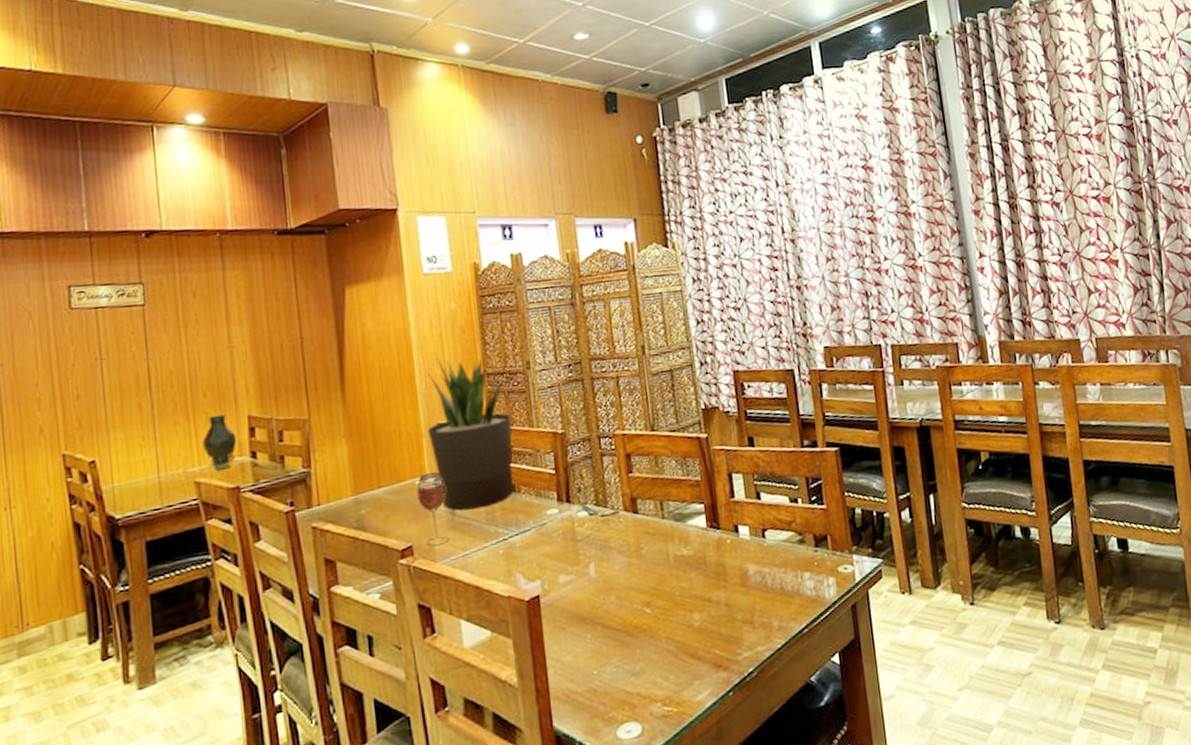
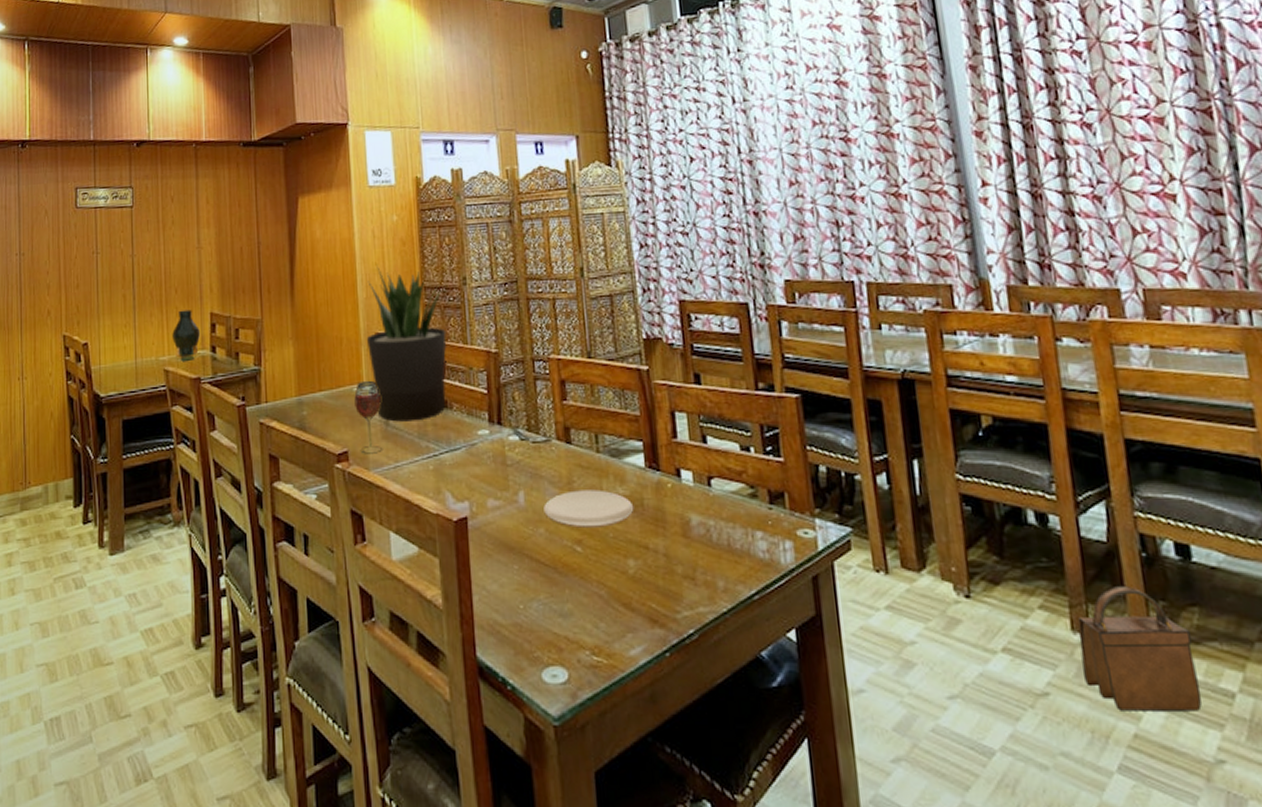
plate: none [614,553,698,592] -> present [544,489,634,529]
handbag: none [1051,578,1136,677] -> present [1078,586,1202,711]

